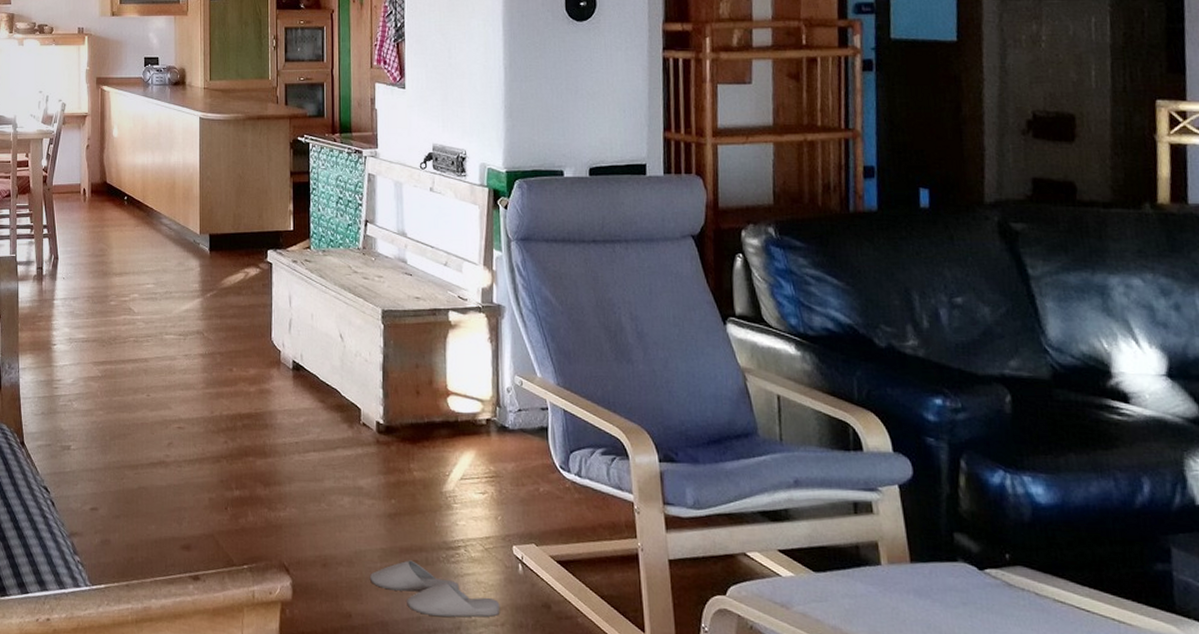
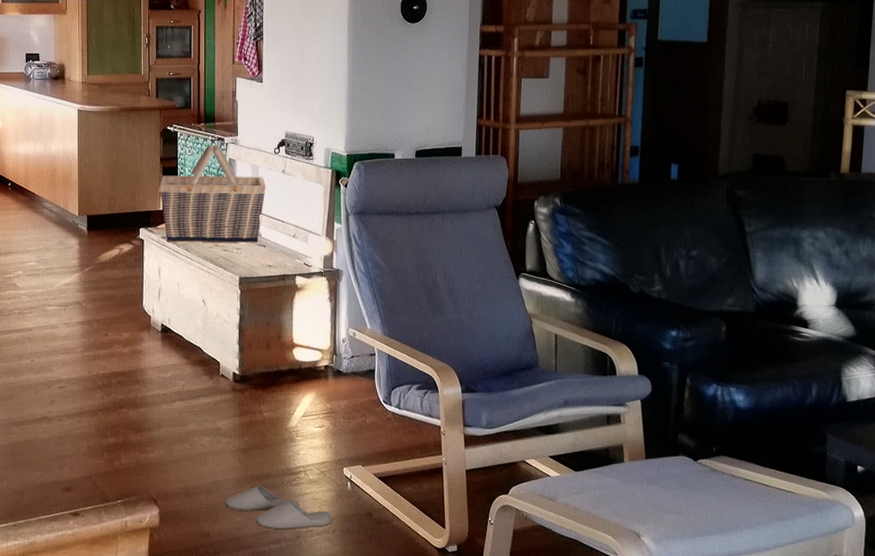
basket: none [290,157,411,272] -> present [160,144,266,244]

